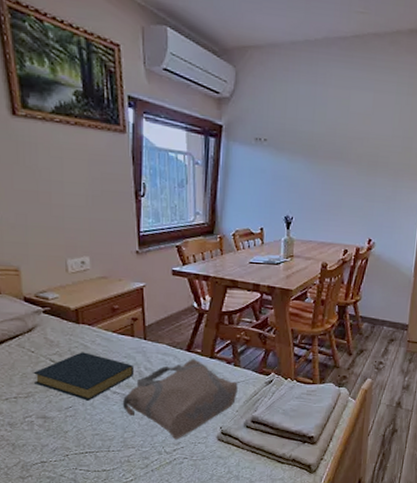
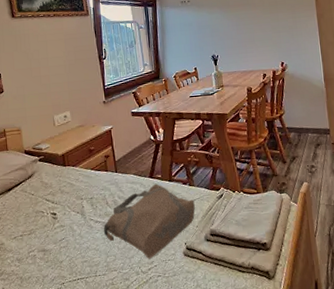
hardback book: present [33,352,135,401] -> none [33,189,111,232]

